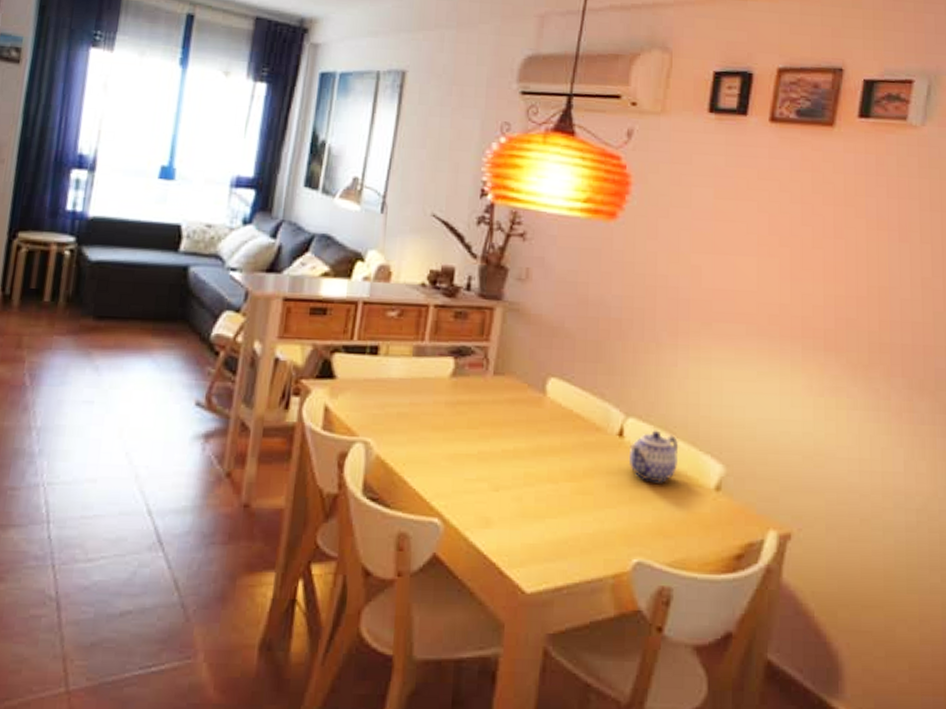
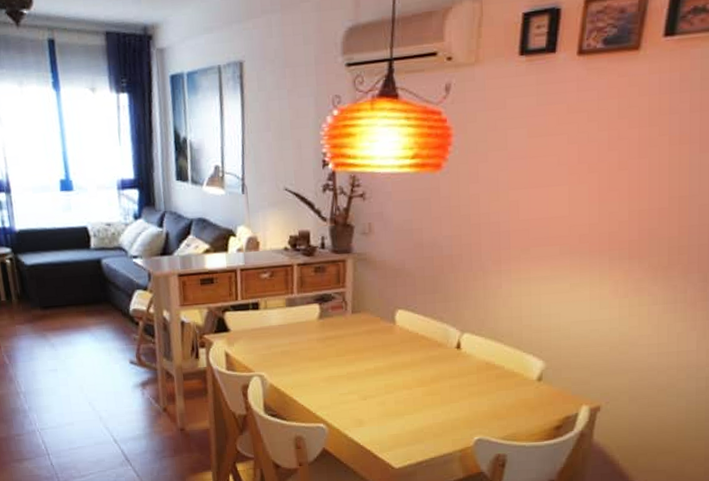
teapot: present [630,430,678,483] -> none [467,340,506,381]

